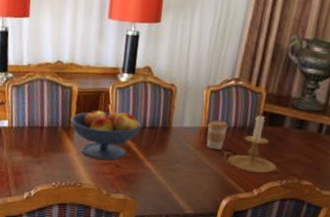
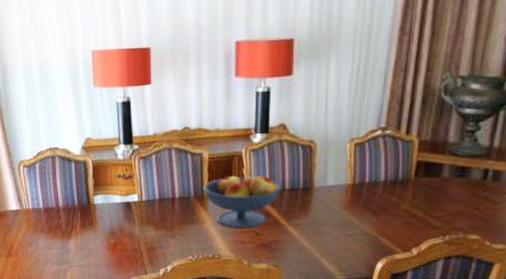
coffee cup: present [206,120,228,150] -> none [354,175,377,207]
candle holder: present [223,113,277,174] -> none [374,163,437,231]

